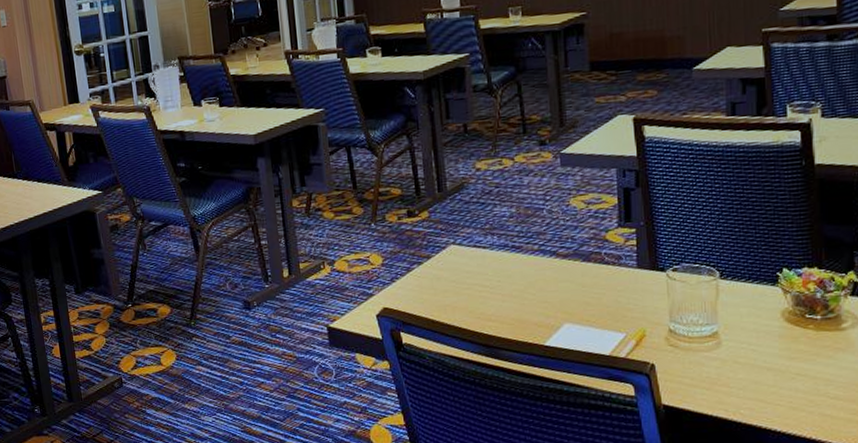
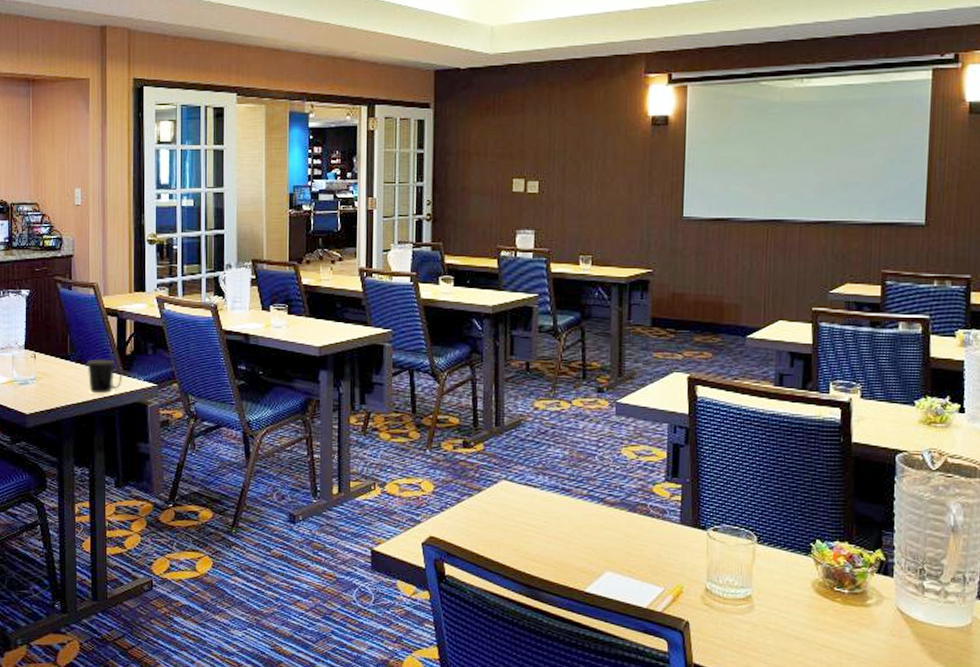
mug: none [33,172,69,209] -> present [87,359,122,395]

